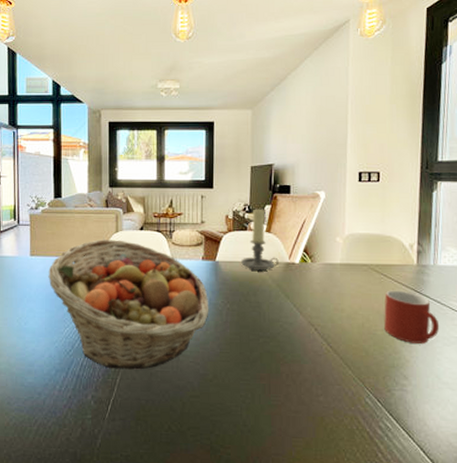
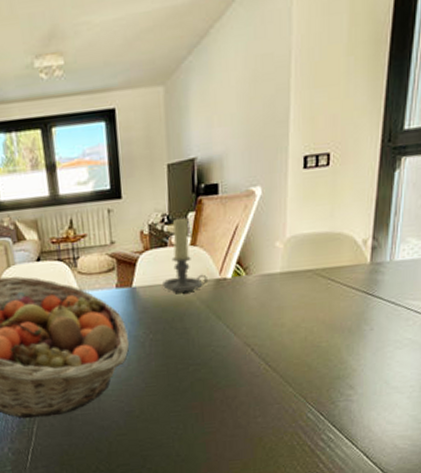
mug: present [384,290,440,344] -> none [330,295,392,351]

